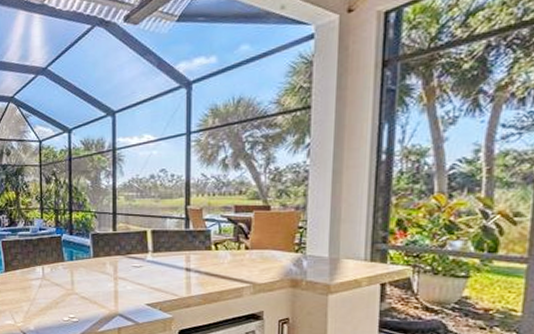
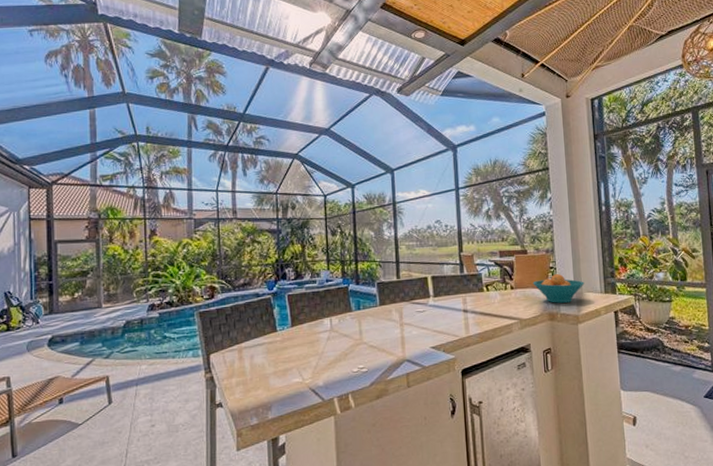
fruit bowl: none [274,235,343,269] -> present [532,274,584,303]

